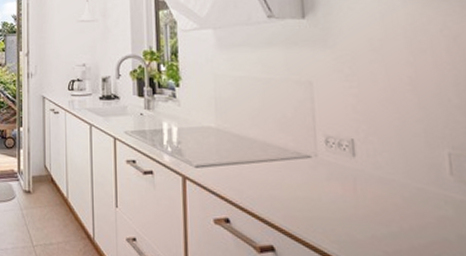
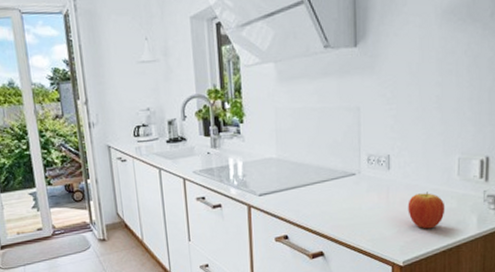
fruit: none [383,190,439,240] -> present [408,191,445,229]

